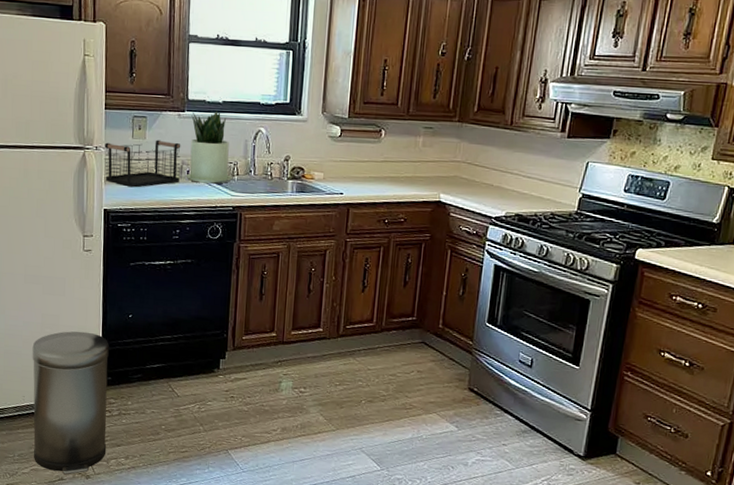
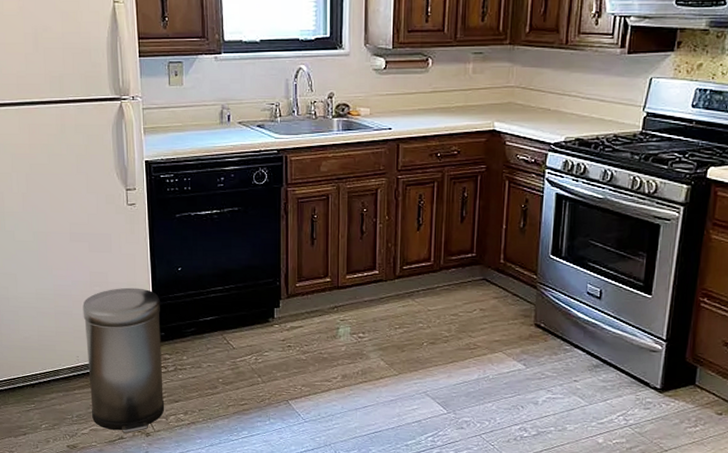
dish rack: present [104,139,181,188] -> none [141,85,220,137]
planter: present [185,110,232,184] -> none [227,50,275,127]

